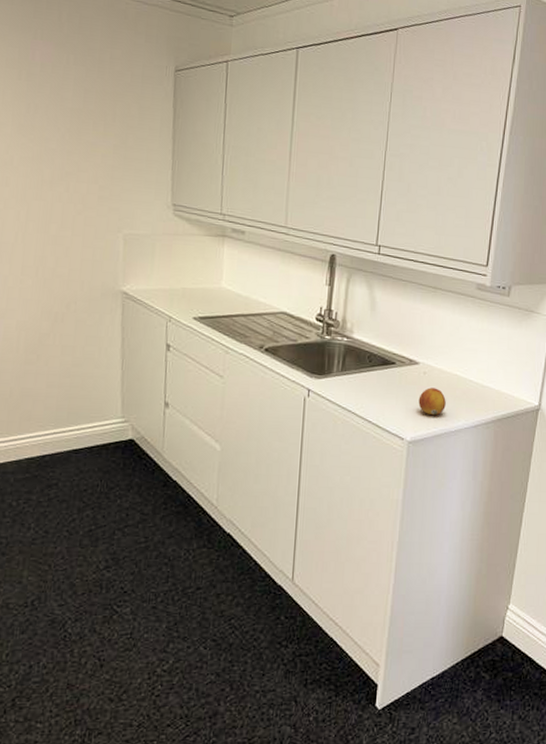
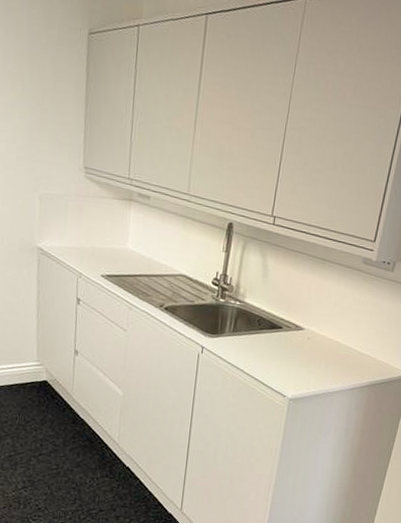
fruit: present [418,387,446,415] -> none [301,352,326,377]

